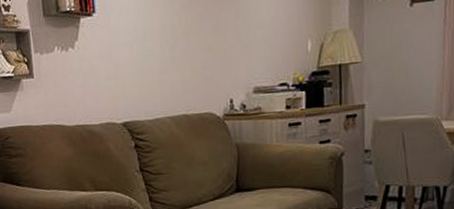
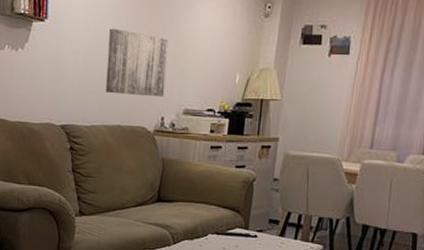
wall art: none [162,11,230,82] -> present [106,28,169,97]

